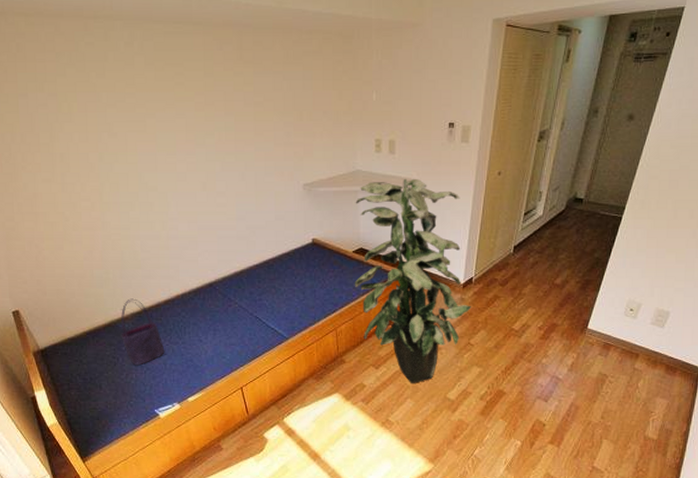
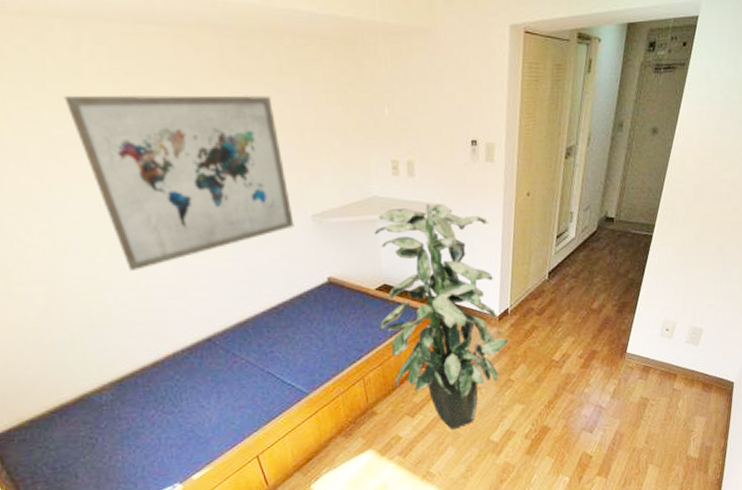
wall art: none [118,80,288,224] -> present [64,94,295,271]
tote bag: present [120,298,165,366] -> none [95,364,158,445]

